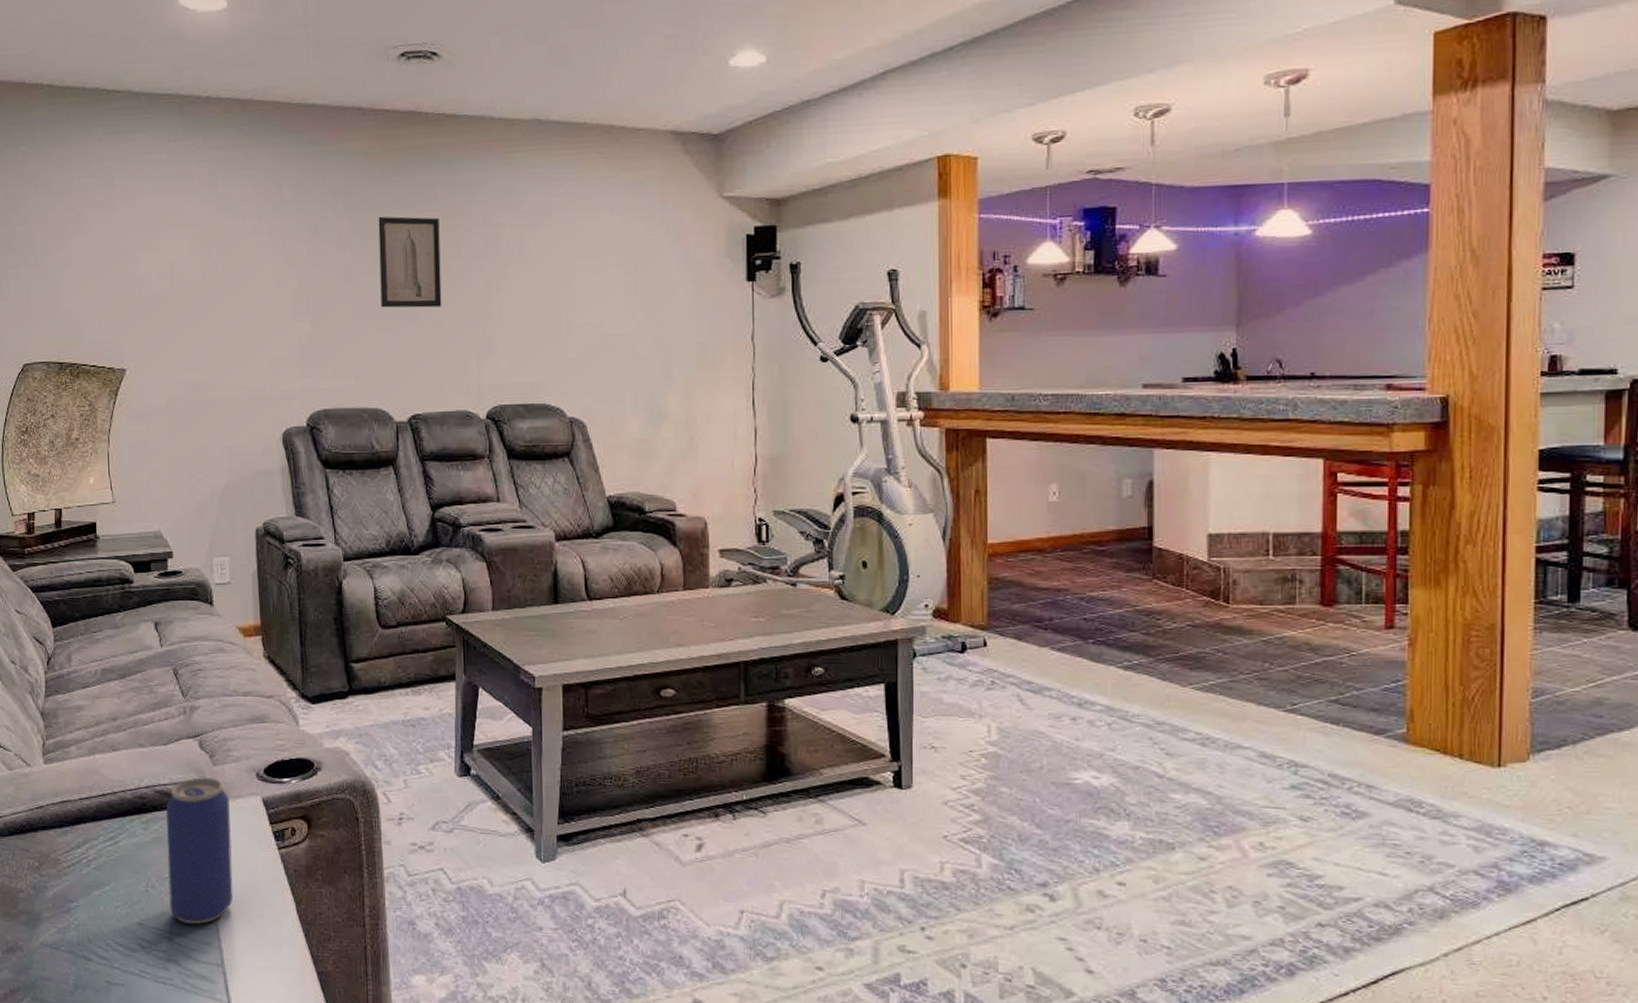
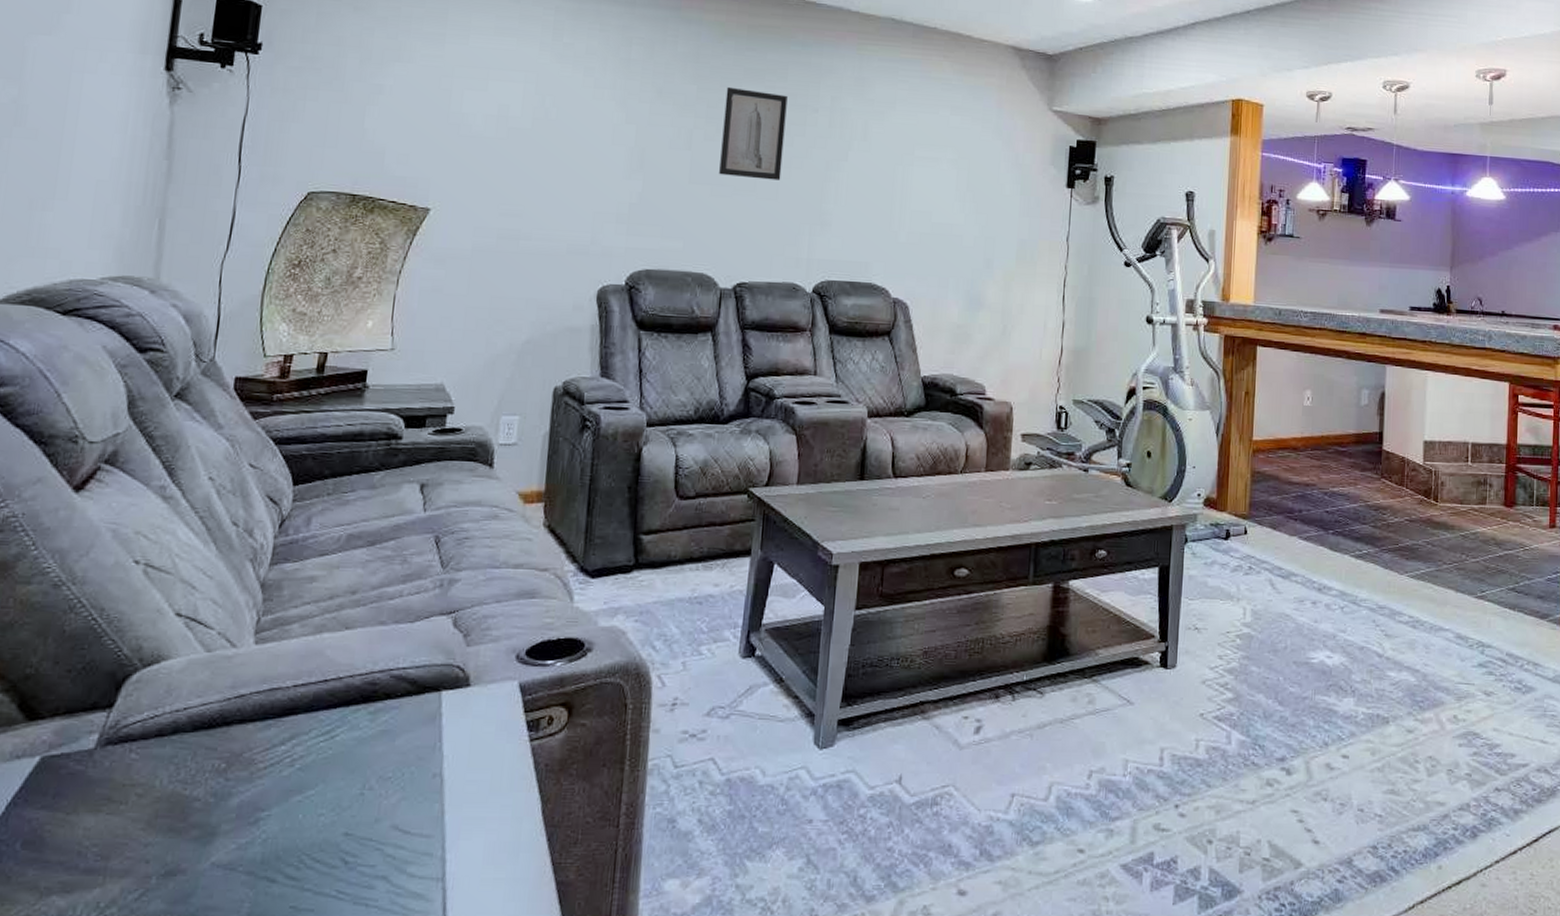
beverage can: present [166,777,234,925] -> none [387,660,480,833]

